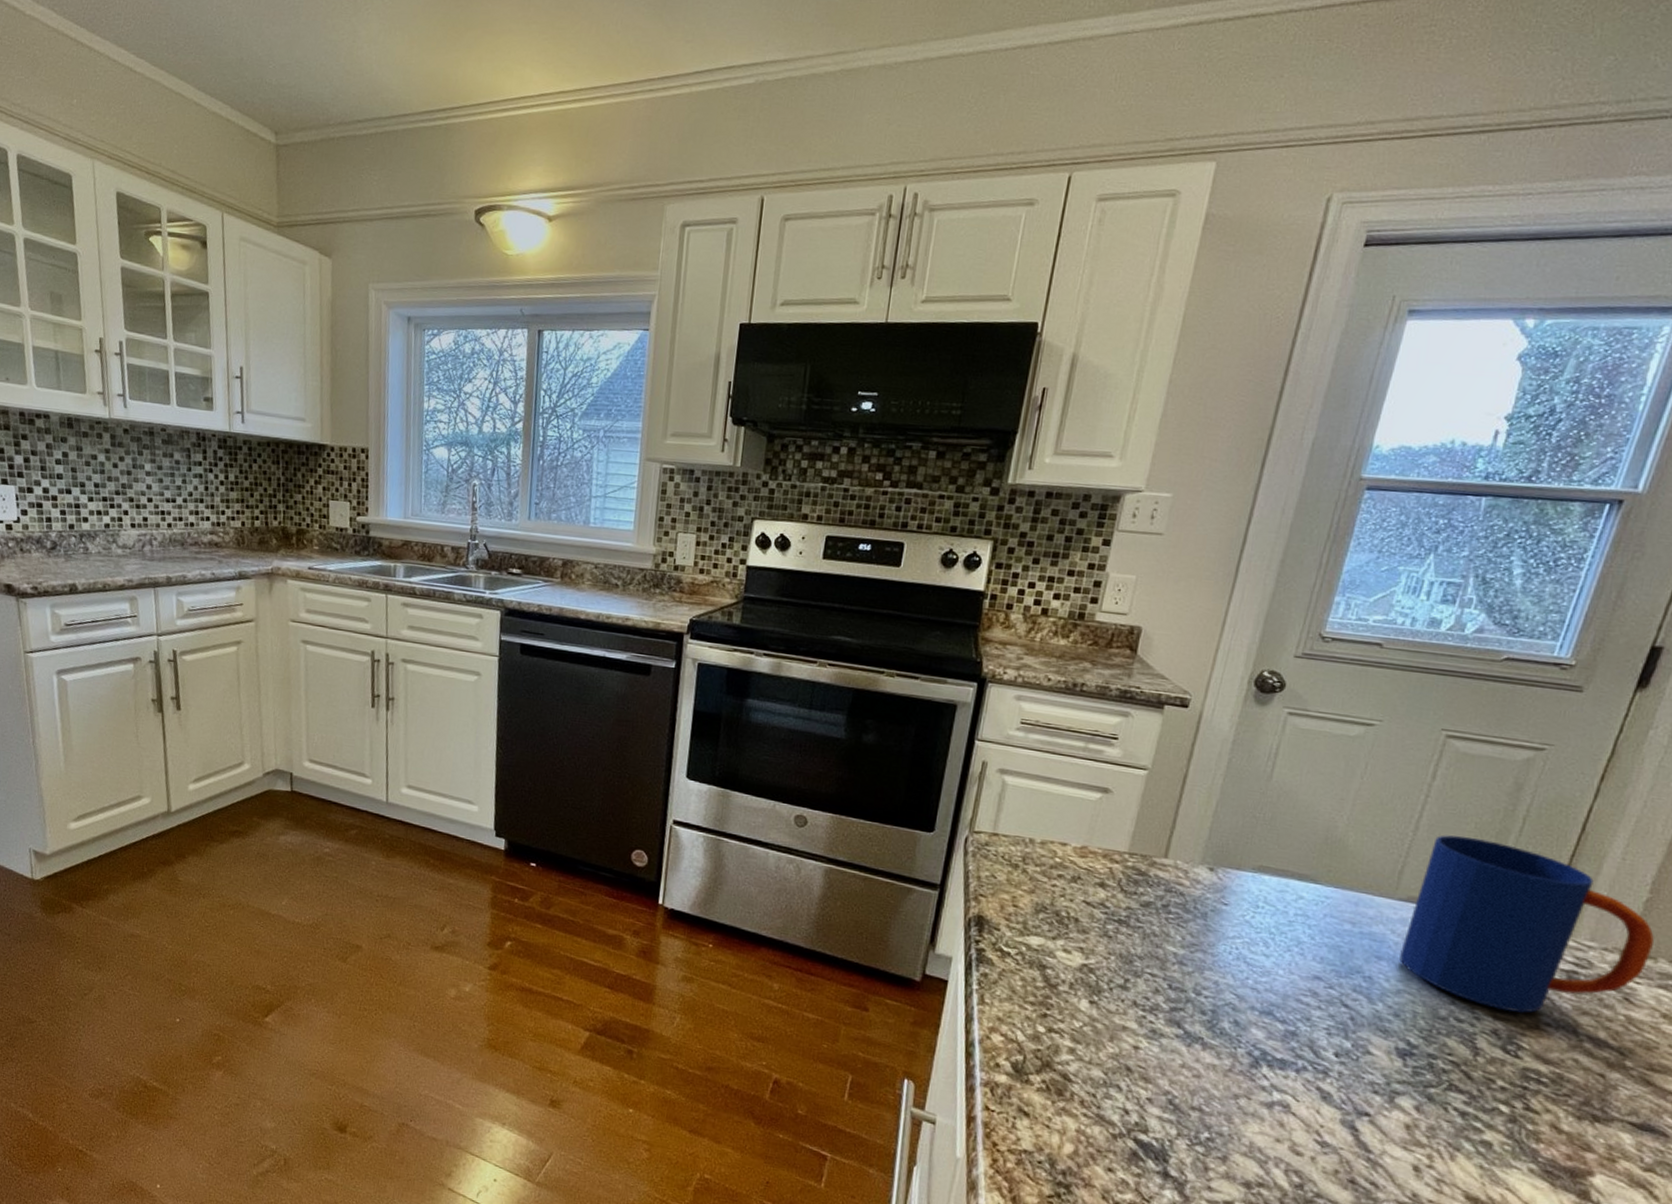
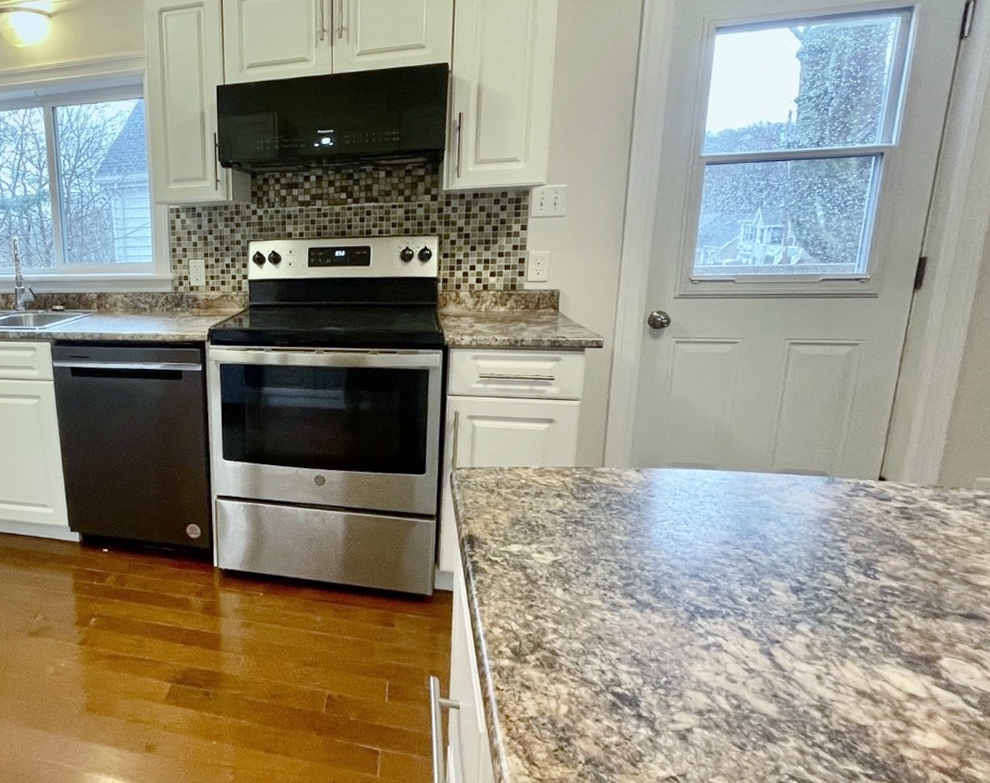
mug: present [1399,835,1654,1013] -> none [782,417,955,546]

